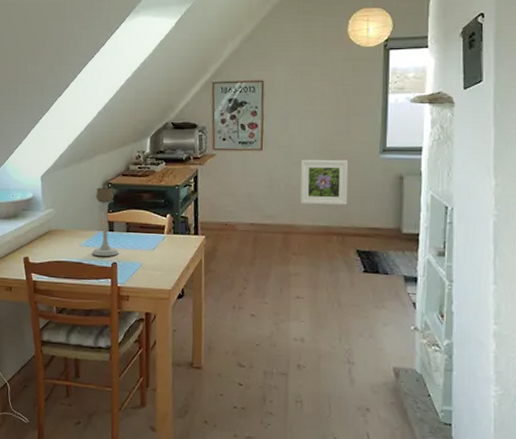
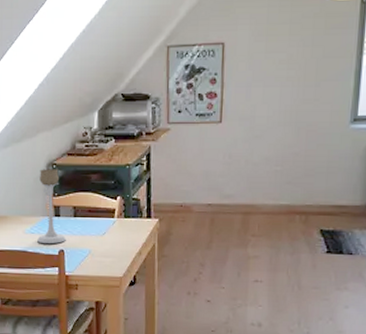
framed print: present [300,159,349,205] -> none [262,131,316,182]

